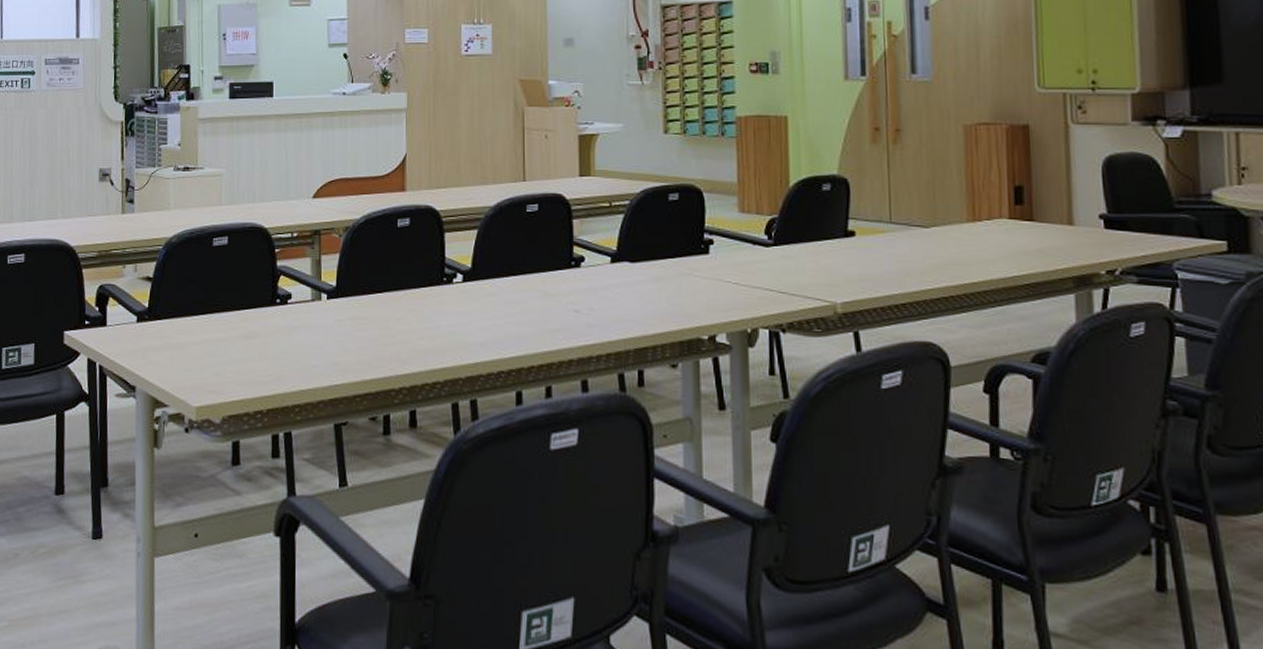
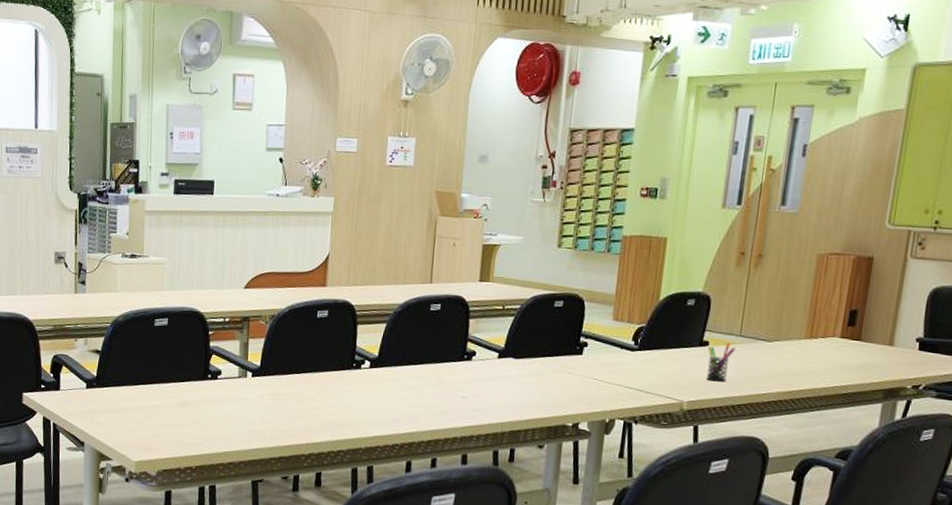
pen holder: none [855,230,888,278] -> present [707,342,735,382]

